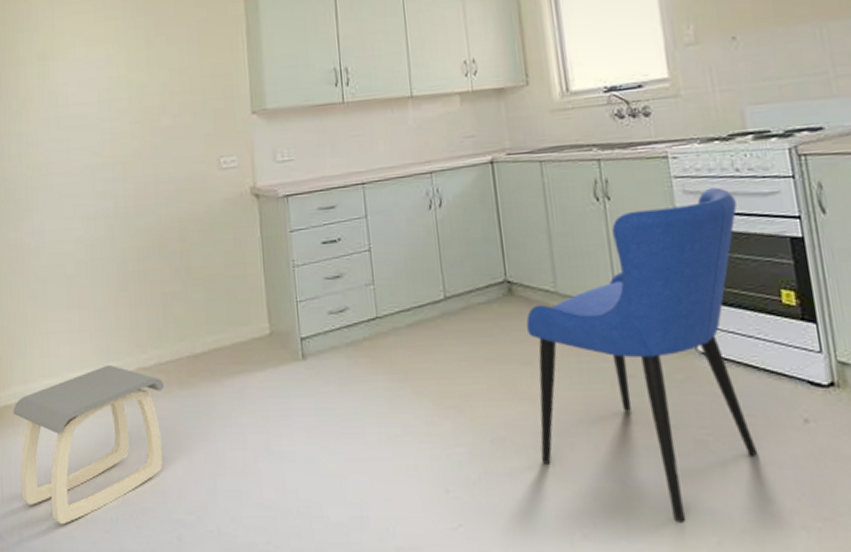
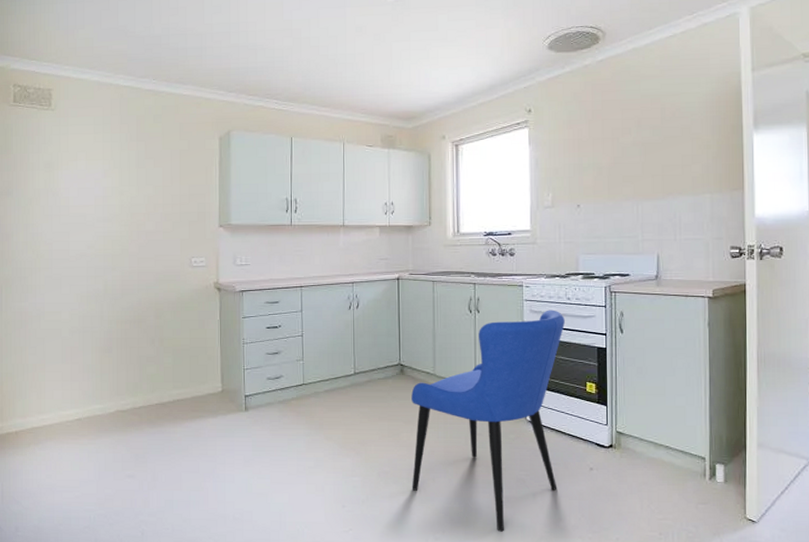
stool: present [13,364,165,525] -> none [13,406,137,521]

